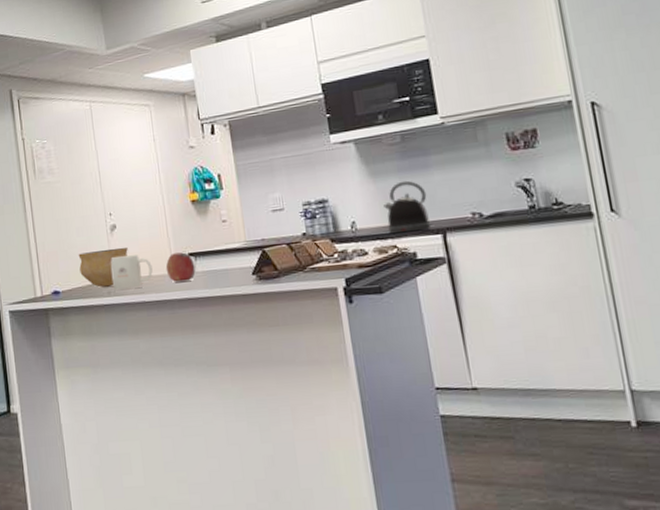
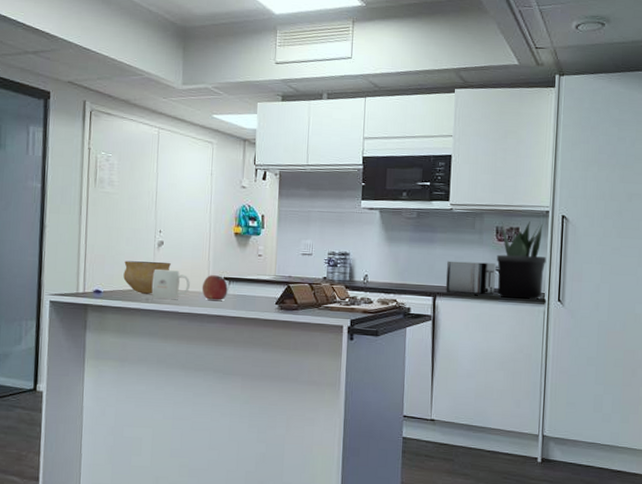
kettle: present [383,180,433,234] -> none [392,249,428,292]
toaster: none [450,179,522,227] -> present [445,261,496,296]
planter: none [510,118,588,219] -> present [496,221,547,299]

